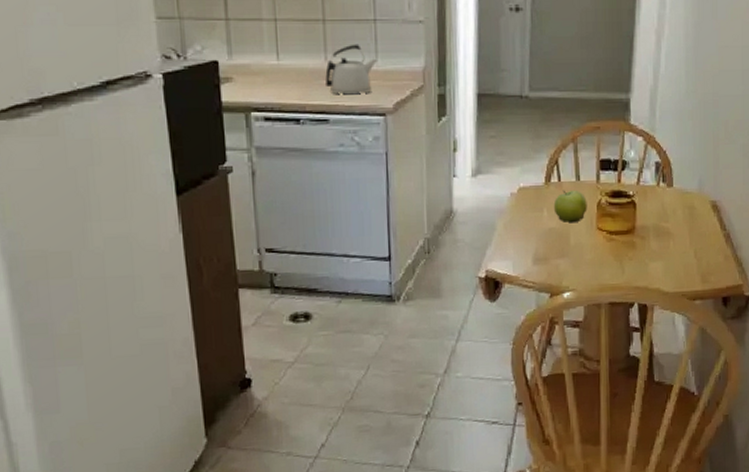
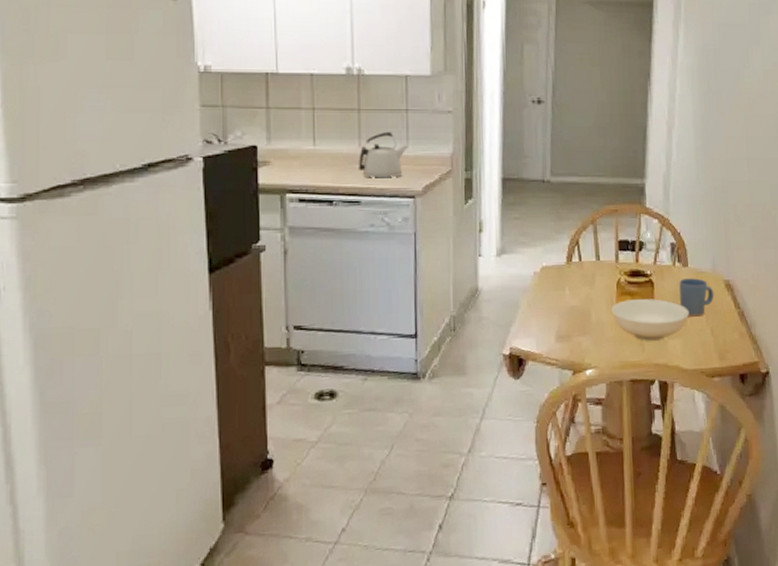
fruit: present [553,190,587,223] -> none [575,269,607,302]
bowl: none [591,220,673,264] -> present [611,299,690,341]
mug: none [663,199,700,239] -> present [679,278,714,317]

